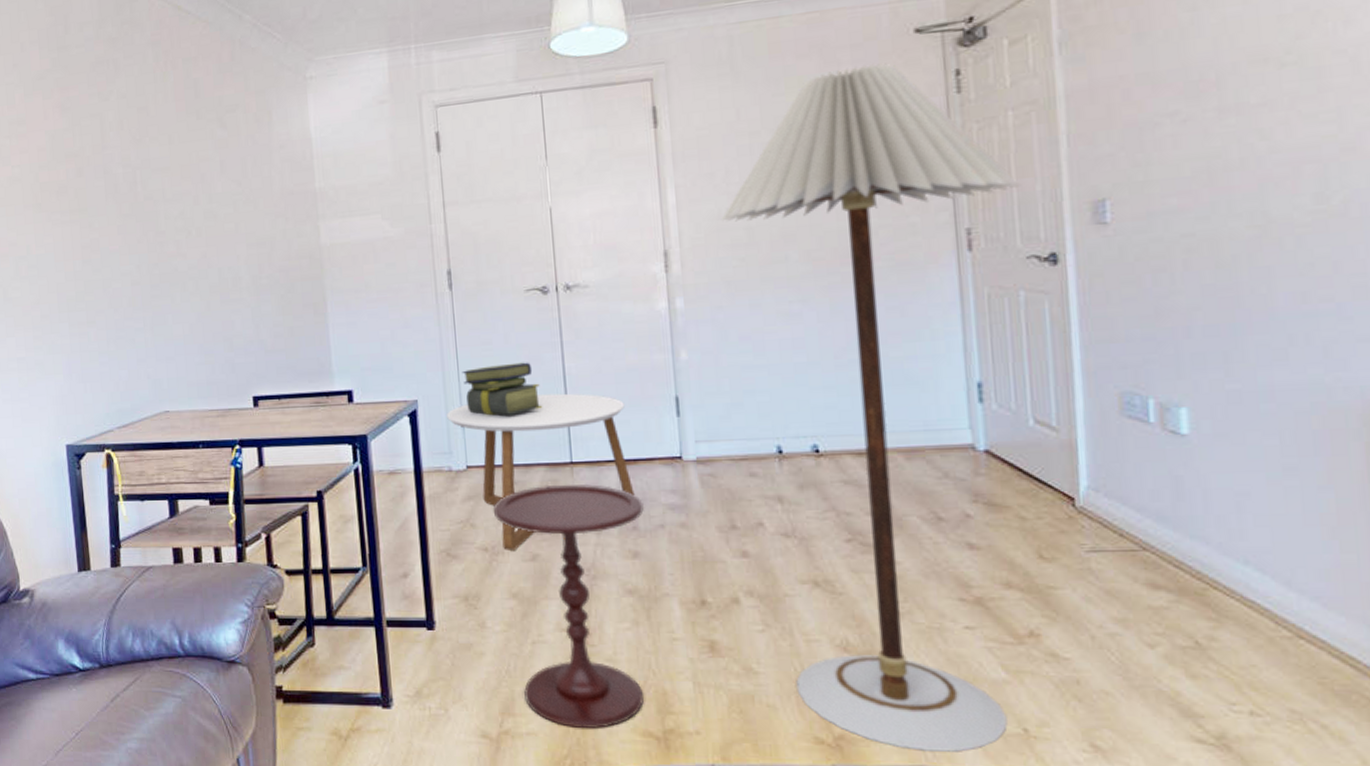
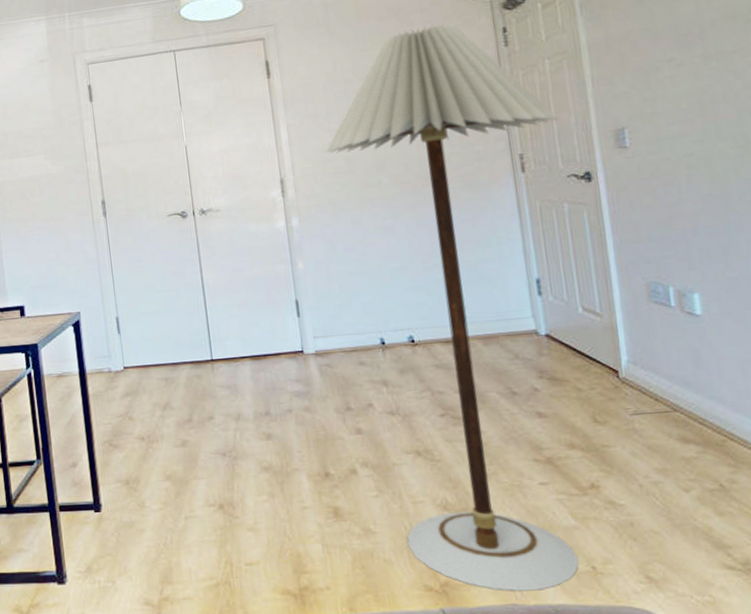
coffee table: present [447,393,635,550] -> none [105,301,266,439]
stack of books: present [462,362,543,416] -> none [117,276,186,323]
side table: present [493,483,645,728] -> none [147,377,282,591]

